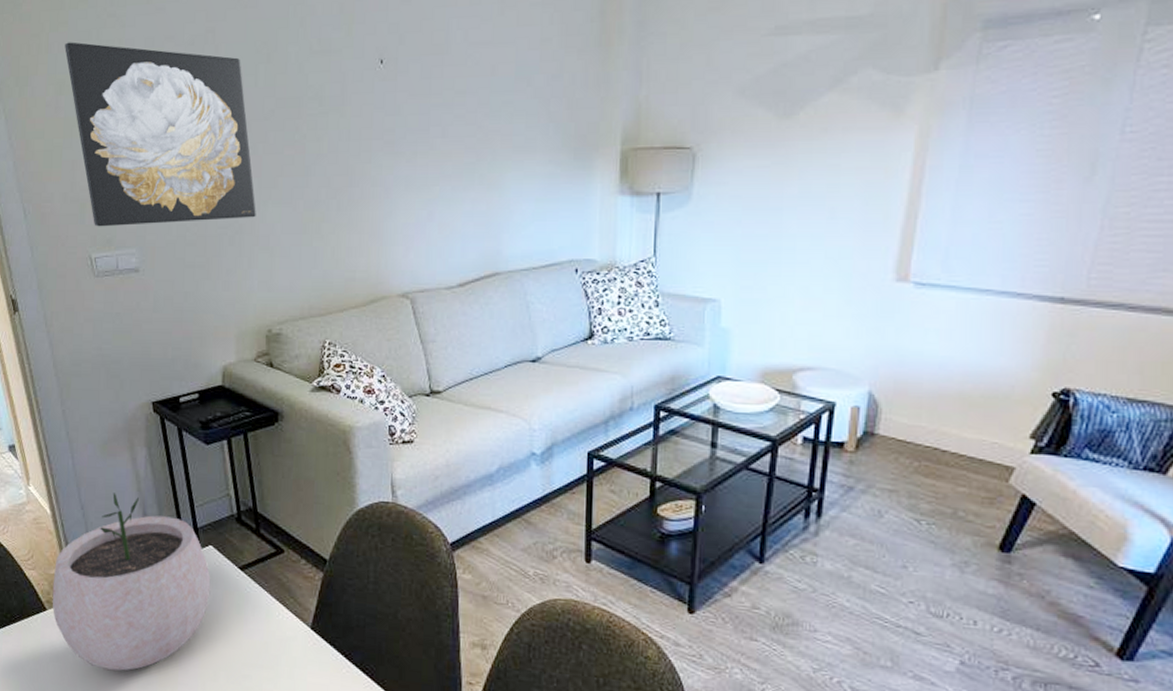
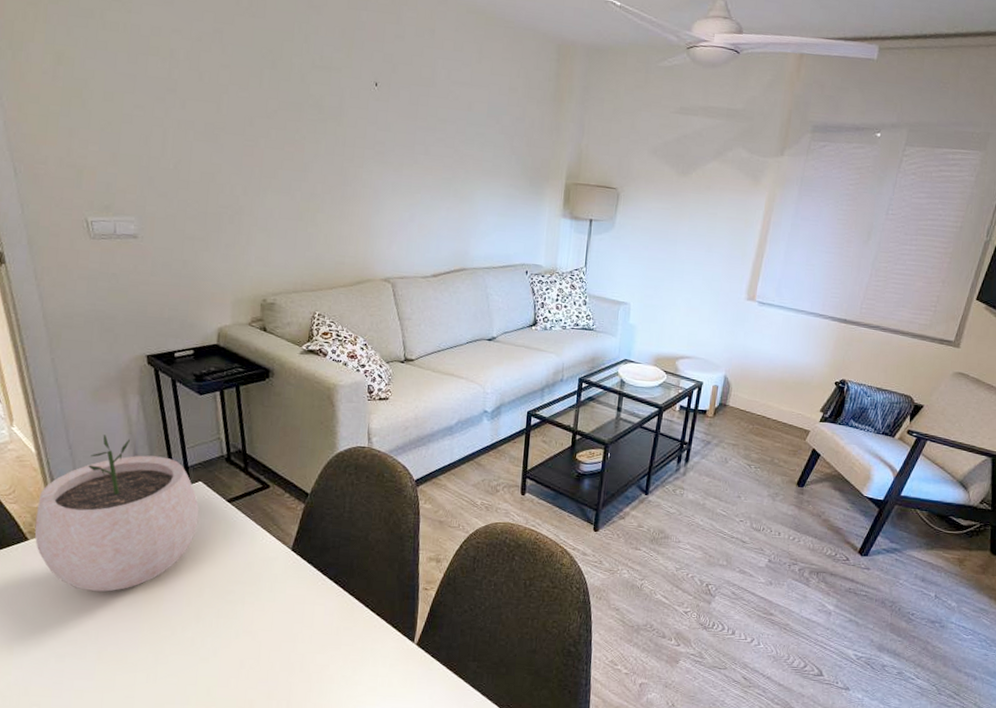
wall art: present [65,42,256,227] -> none [65,16,256,202]

